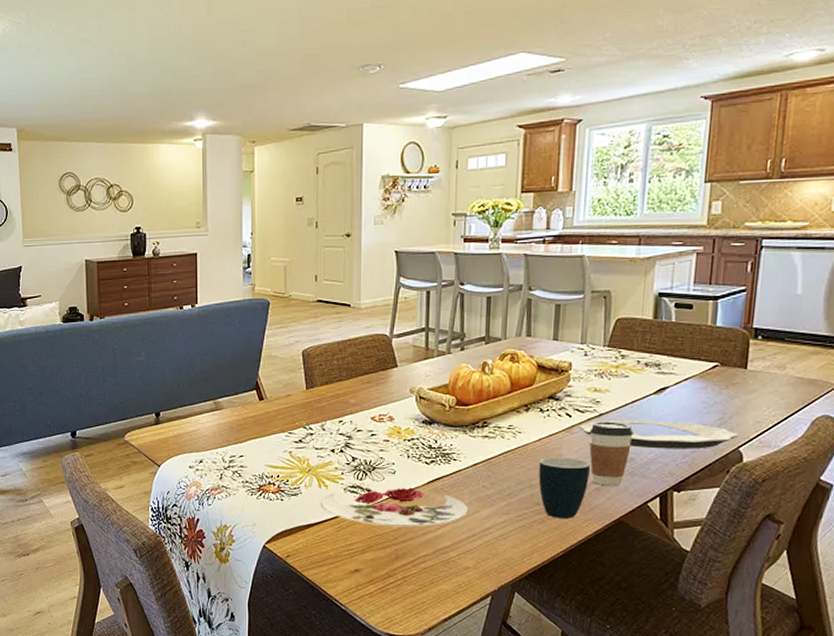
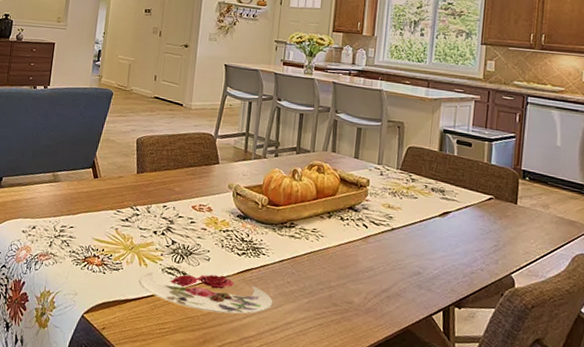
mug: present [538,457,590,518] -> none [337,262,383,322]
plate: present [579,420,739,449] -> none [374,234,511,271]
coffee cup: present [589,421,634,486] -> none [382,235,421,296]

